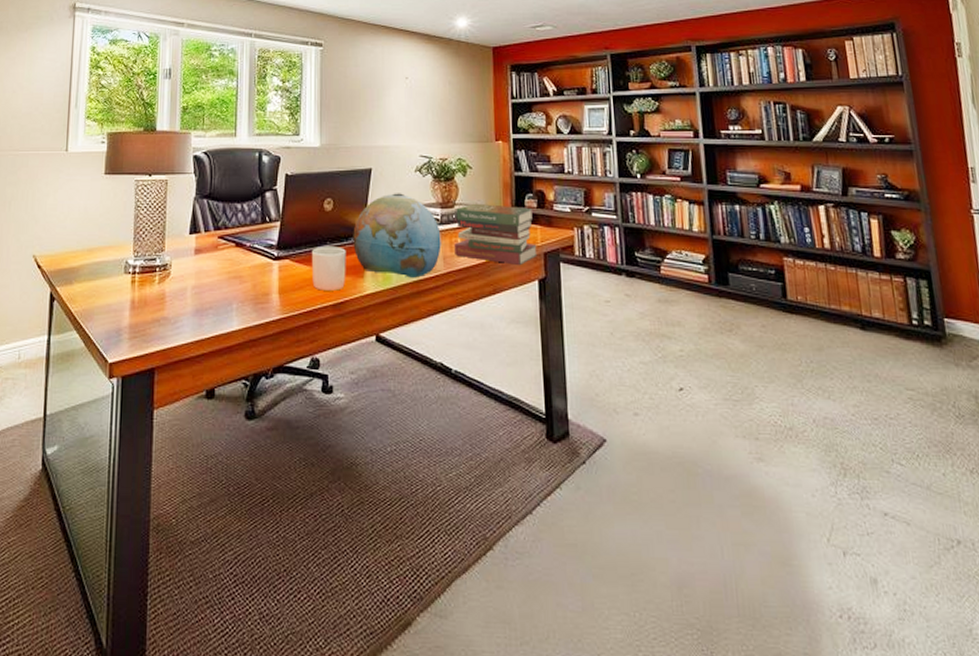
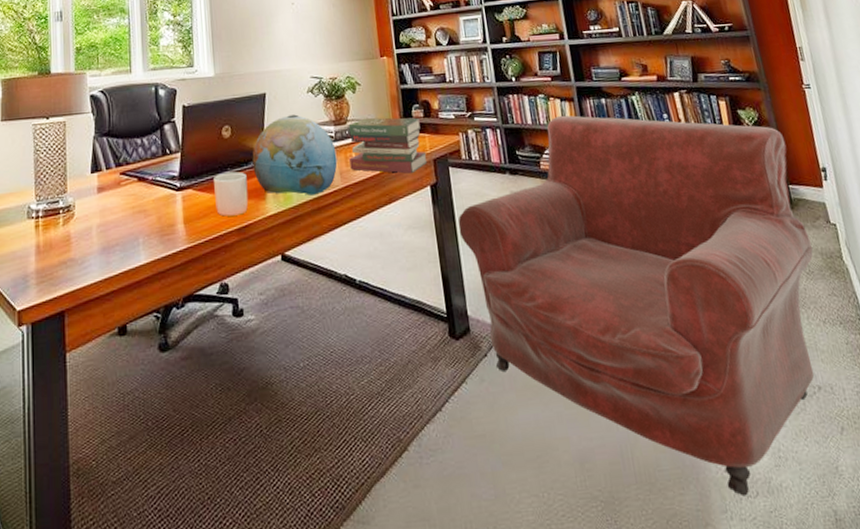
armchair: none [565,219,966,647] -> present [458,115,815,497]

